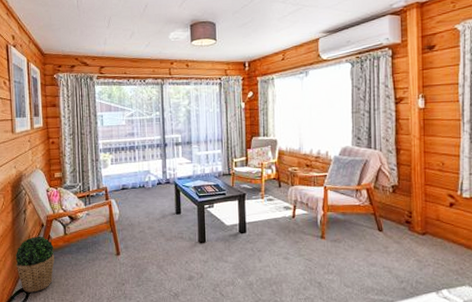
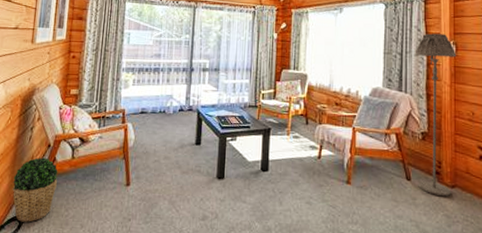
floor lamp: none [383,88,426,243] -> present [415,33,457,196]

